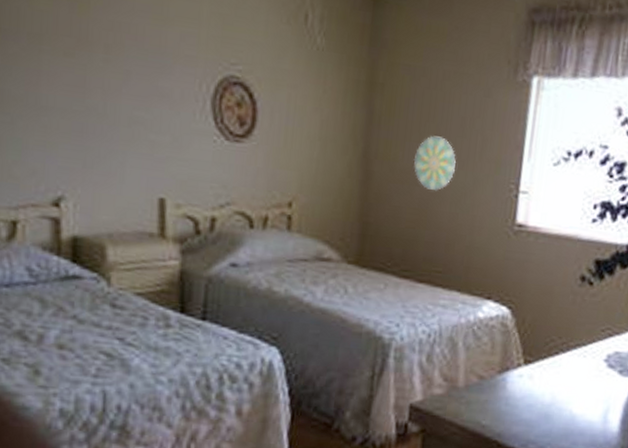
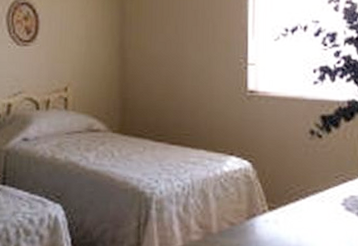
decorative plate: present [413,135,456,192] -> none [159,27,193,70]

